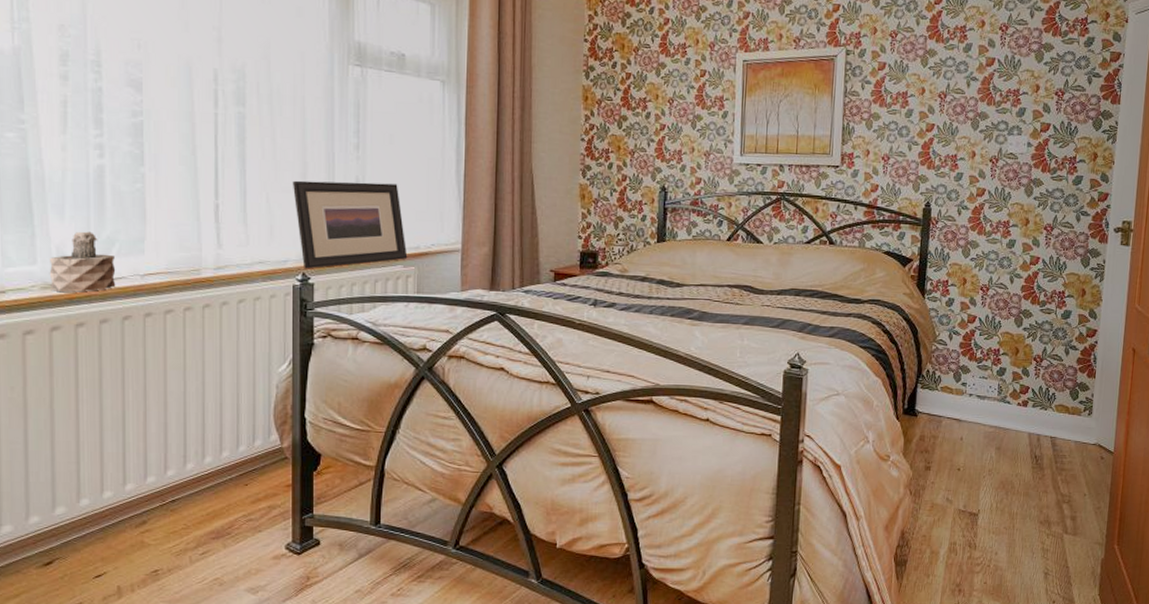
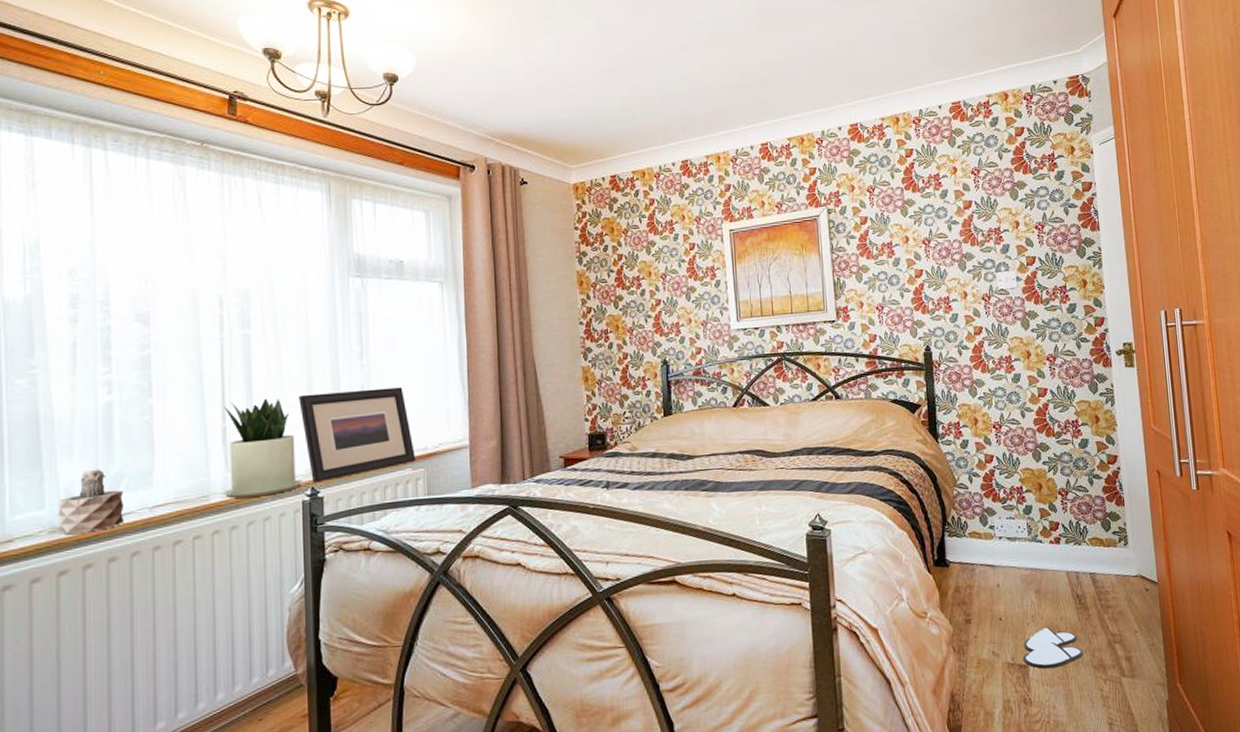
planter: none [215,180,294,277] -> present [223,398,303,499]
slippers: none [974,481,1032,518] -> present [1022,626,1084,669]

